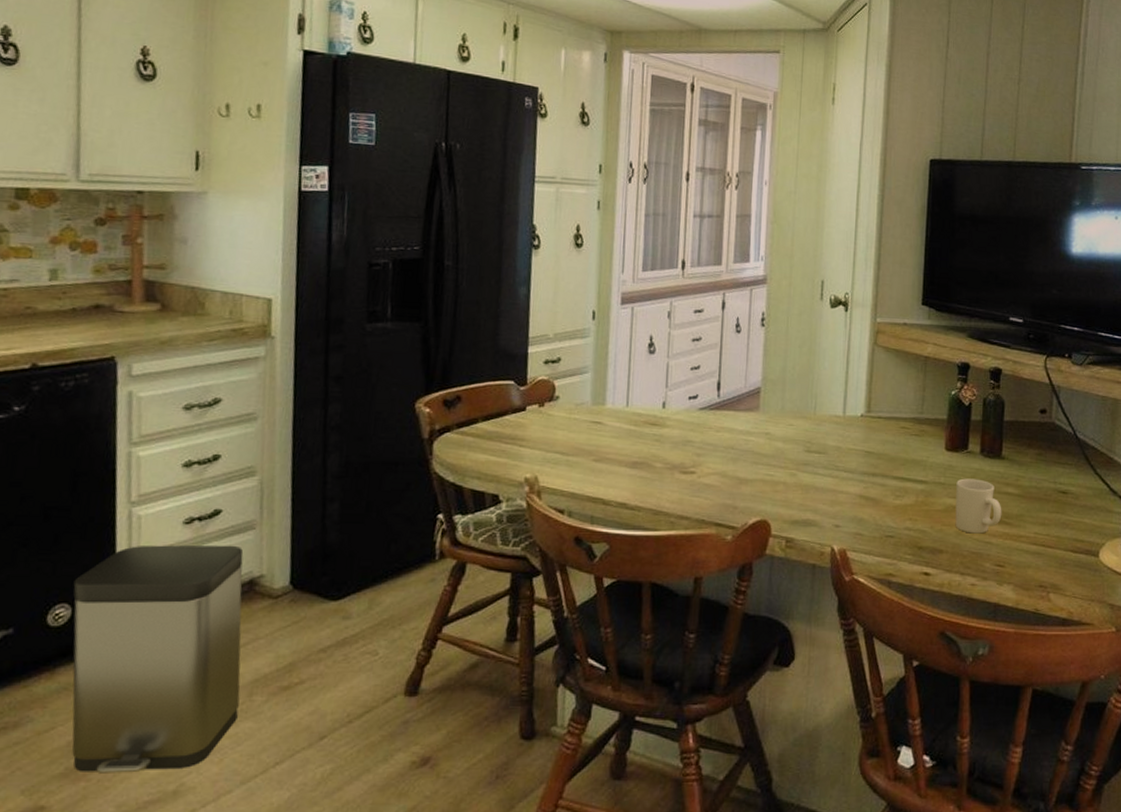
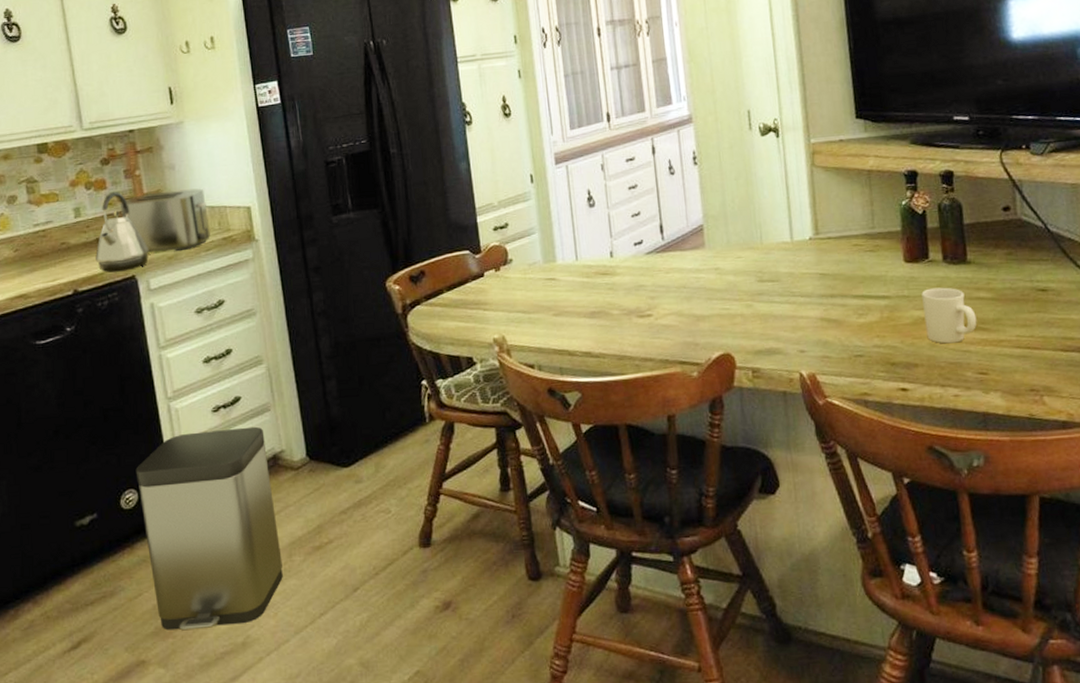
kettle: none [67,256,139,351] -> present [95,191,149,274]
toaster: none [110,266,219,337] -> present [120,188,210,253]

